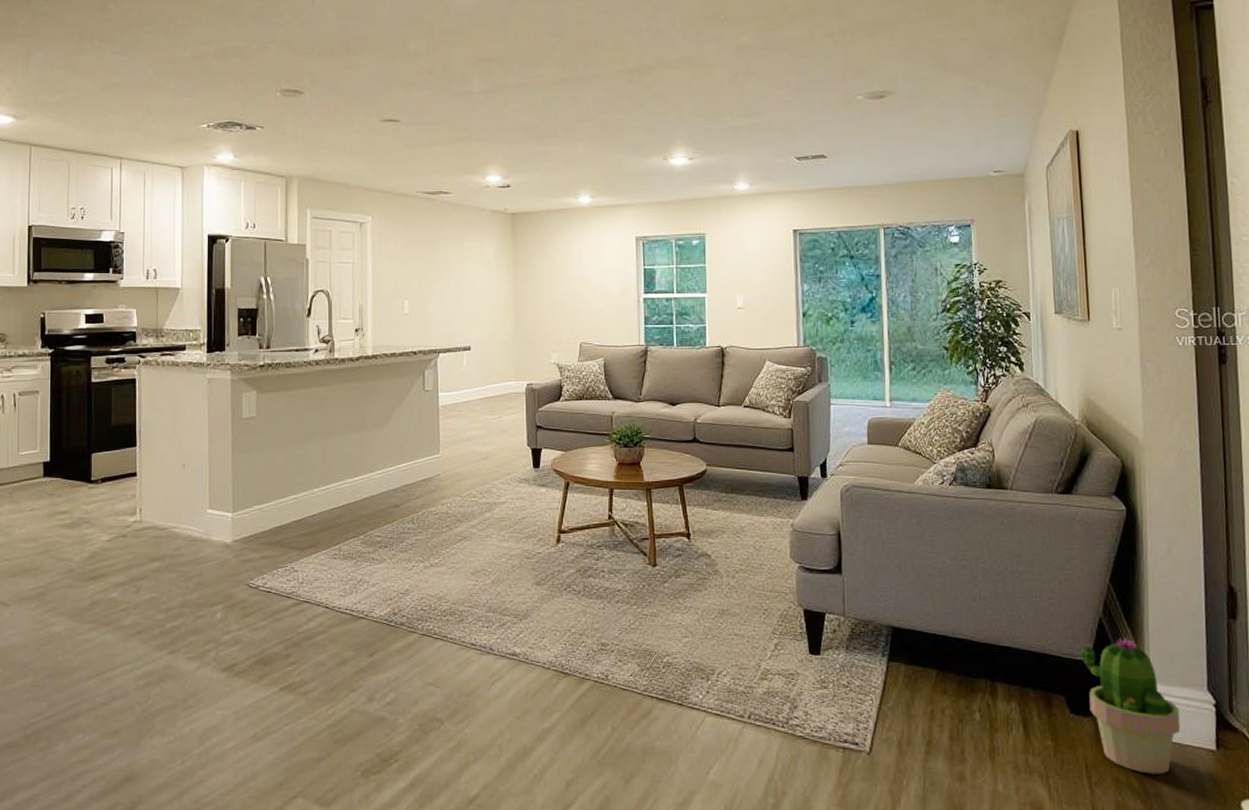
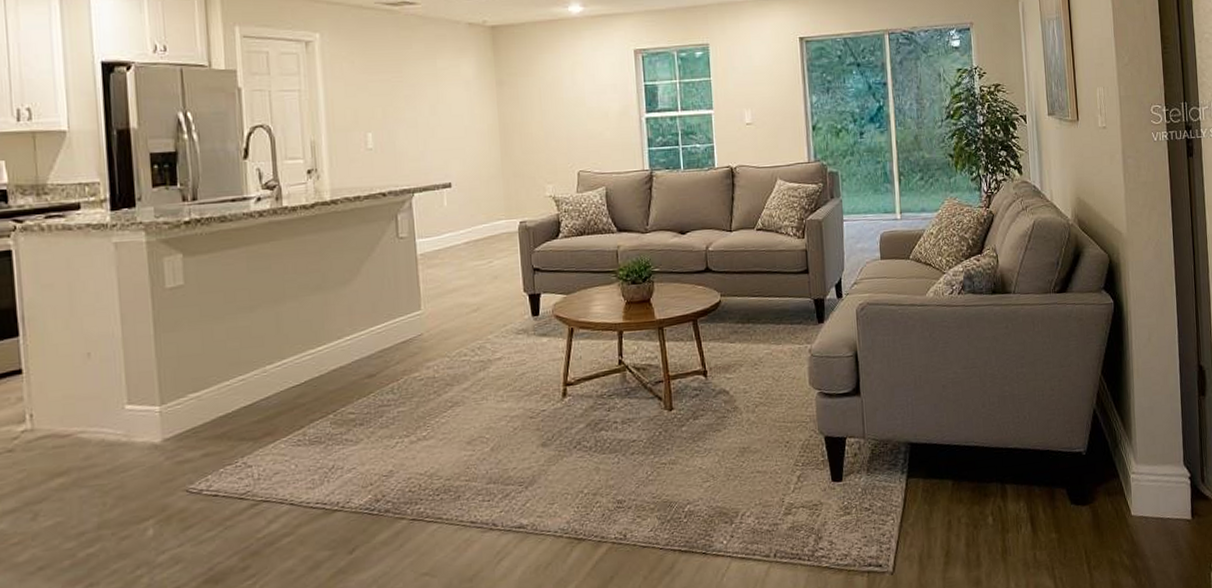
potted plant: present [1081,637,1181,774] -> none [1079,425,1163,551]

